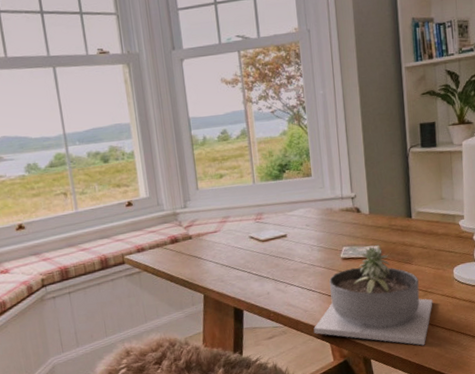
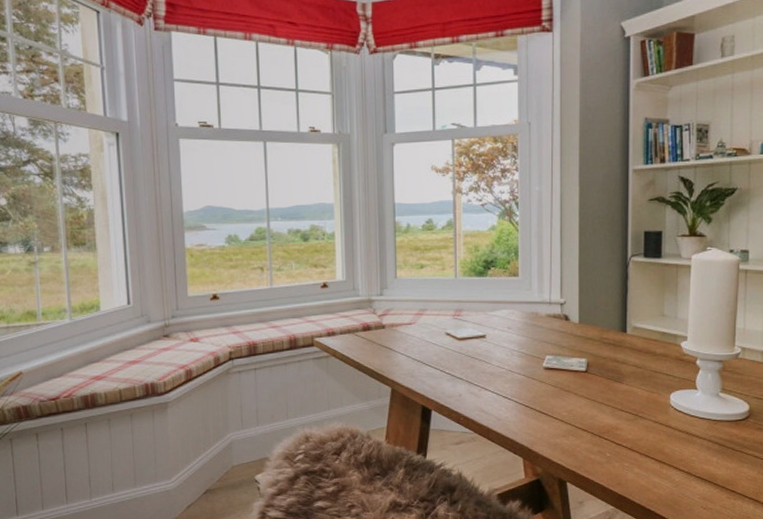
succulent planter: present [314,246,433,346] -> none [506,358,643,475]

